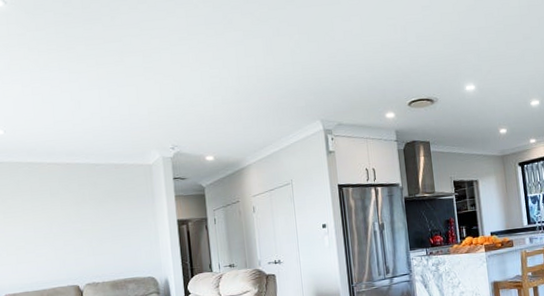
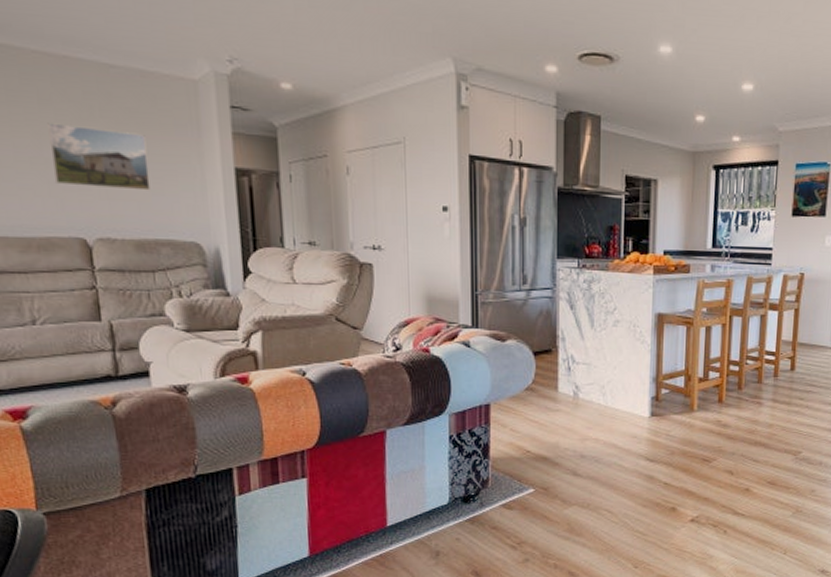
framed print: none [56,206,122,250] -> present [47,123,151,191]

